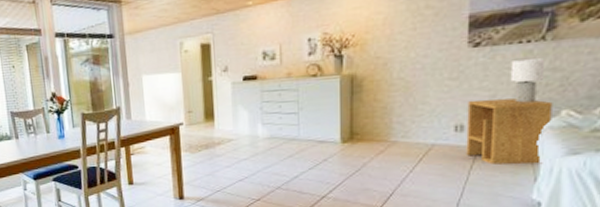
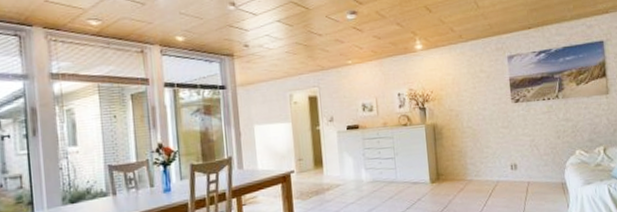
side table: present [466,98,553,165] -> none [517,142,571,196]
lamp: present [510,58,544,103] -> none [540,112,561,146]

